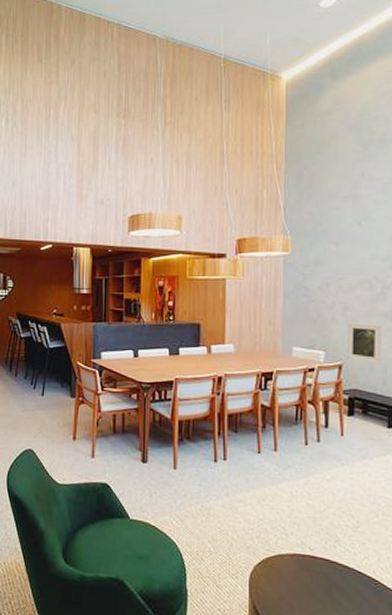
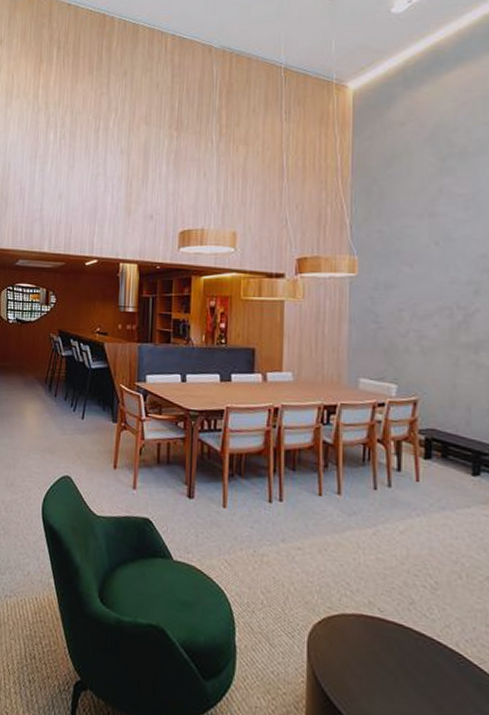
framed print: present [347,323,382,364] -> none [423,353,464,402]

